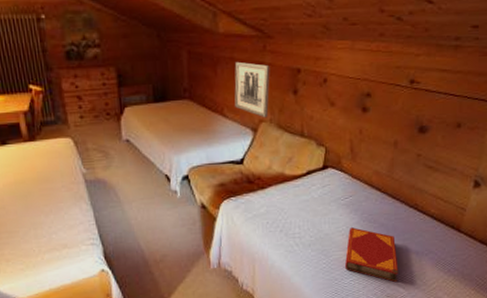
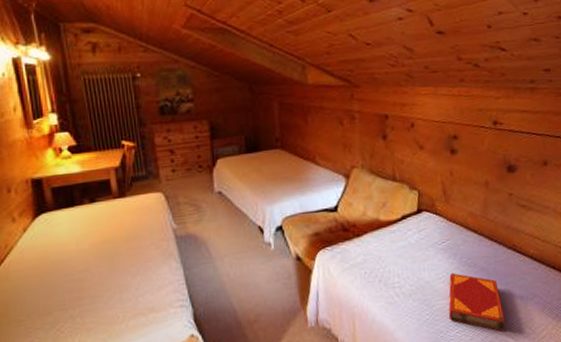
wall art: present [234,61,270,118] -> none [324,110,360,164]

